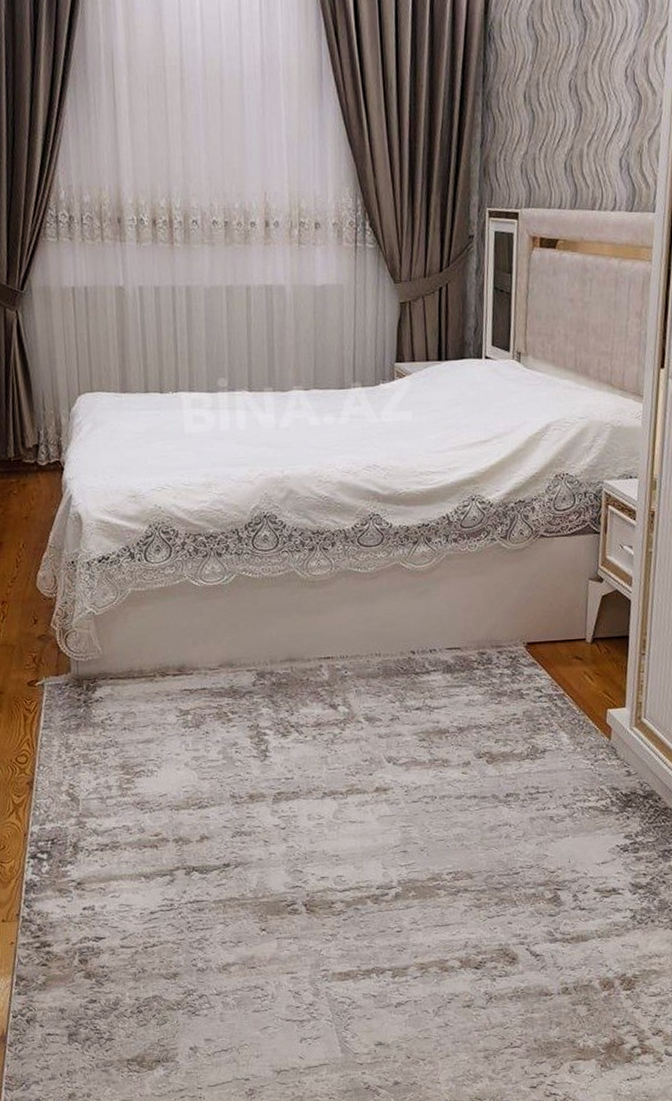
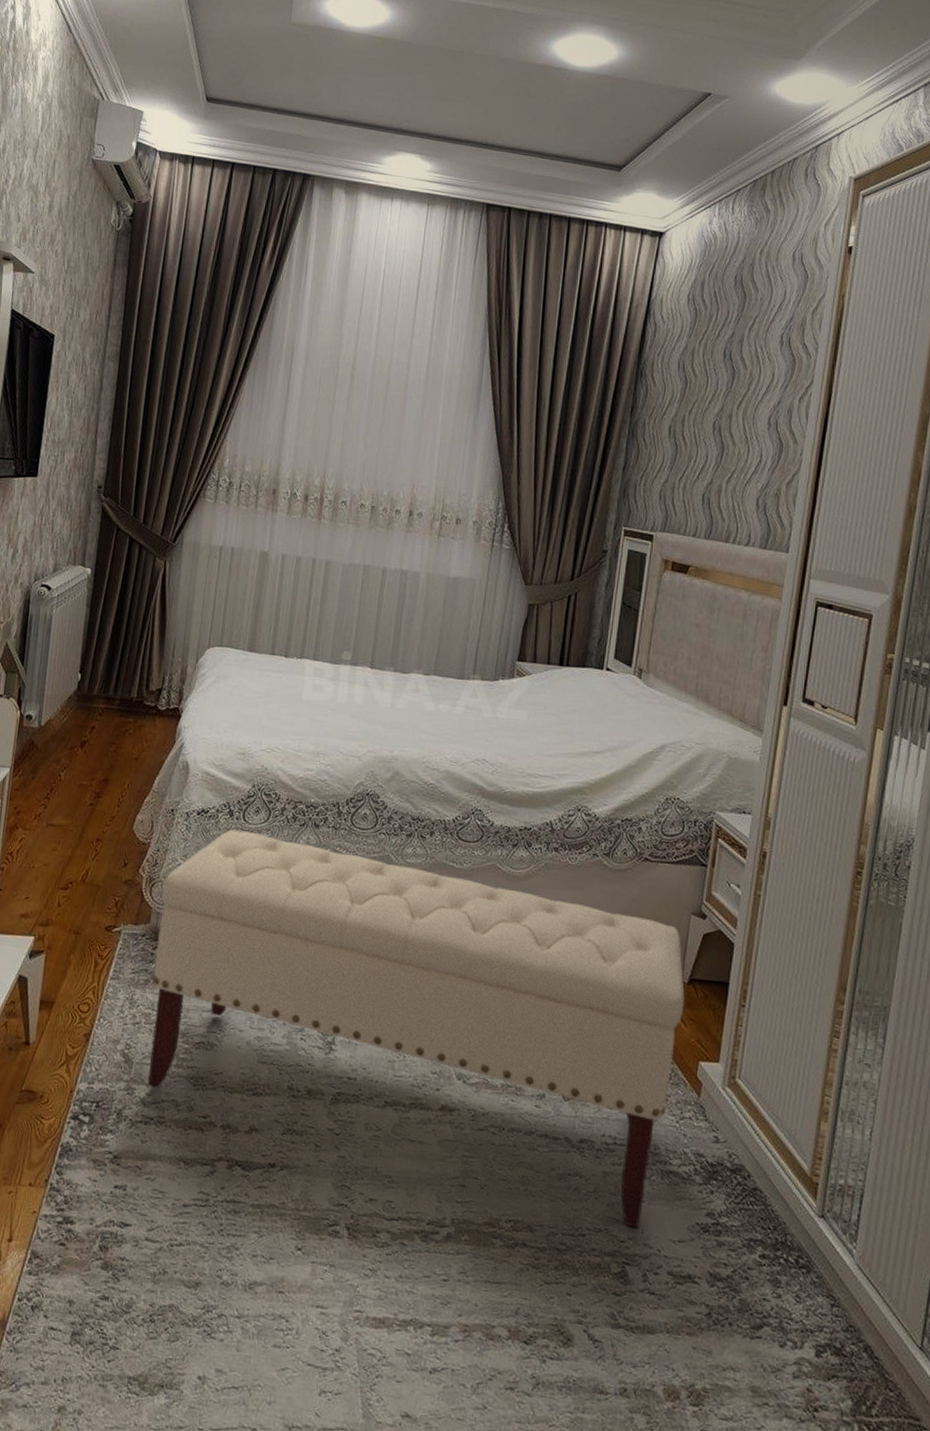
bench: none [77,570,589,859] -> present [148,829,685,1229]

